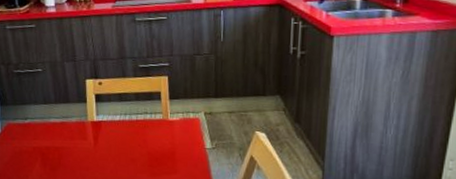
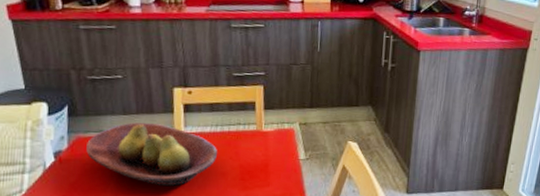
fruit bowl: none [15,110,128,170] -> present [86,122,218,187]

